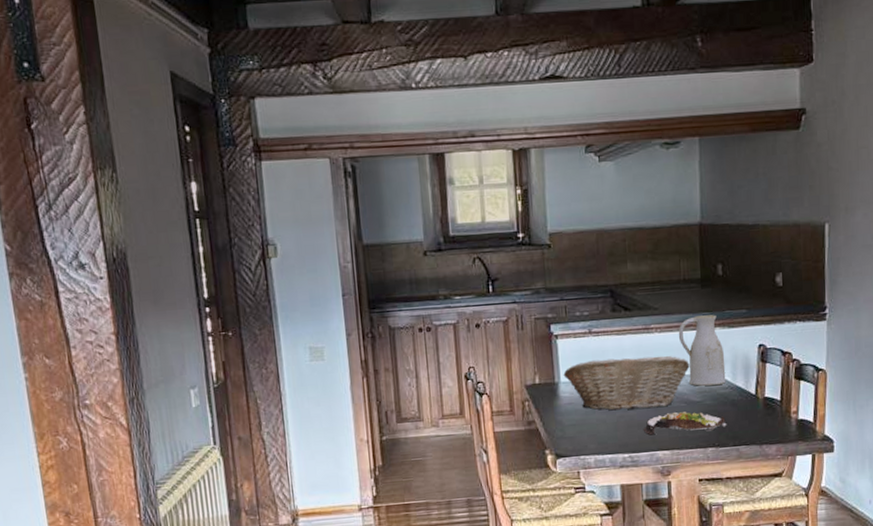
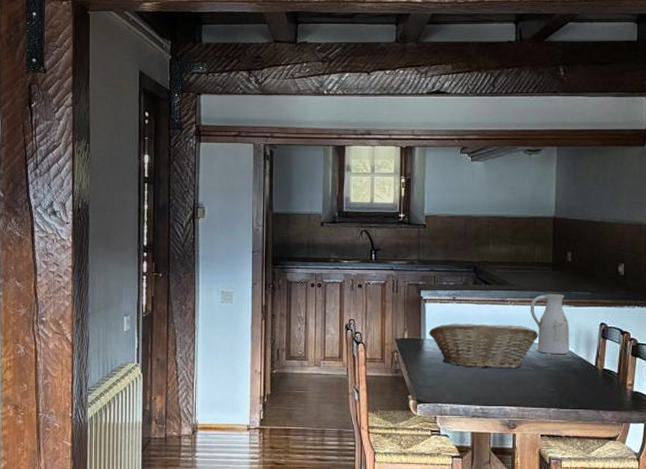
salad plate: present [644,412,727,436] -> none [495,374,569,394]

